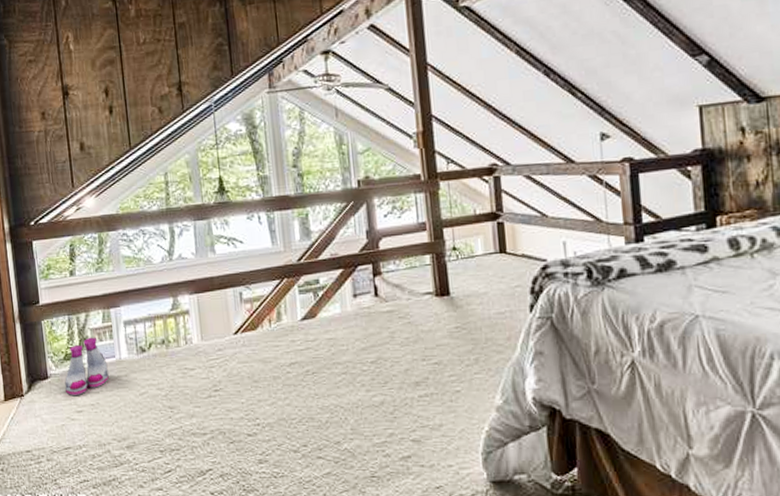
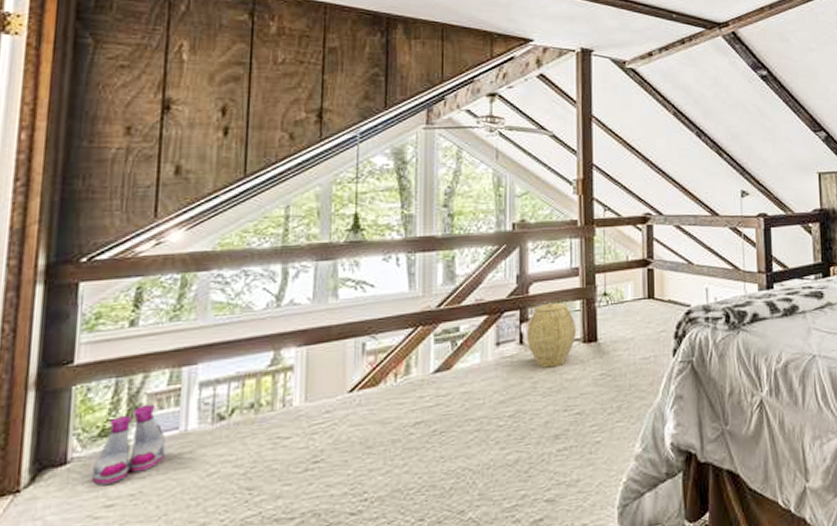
woven basket: none [380,257,428,319] -> present [526,302,576,368]

